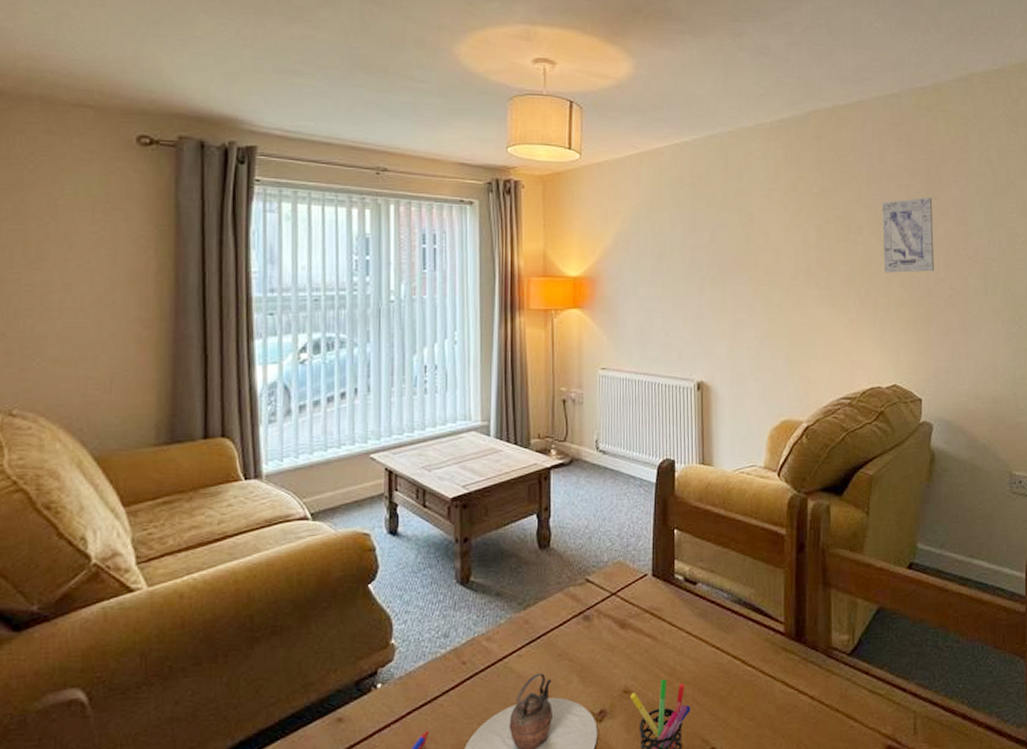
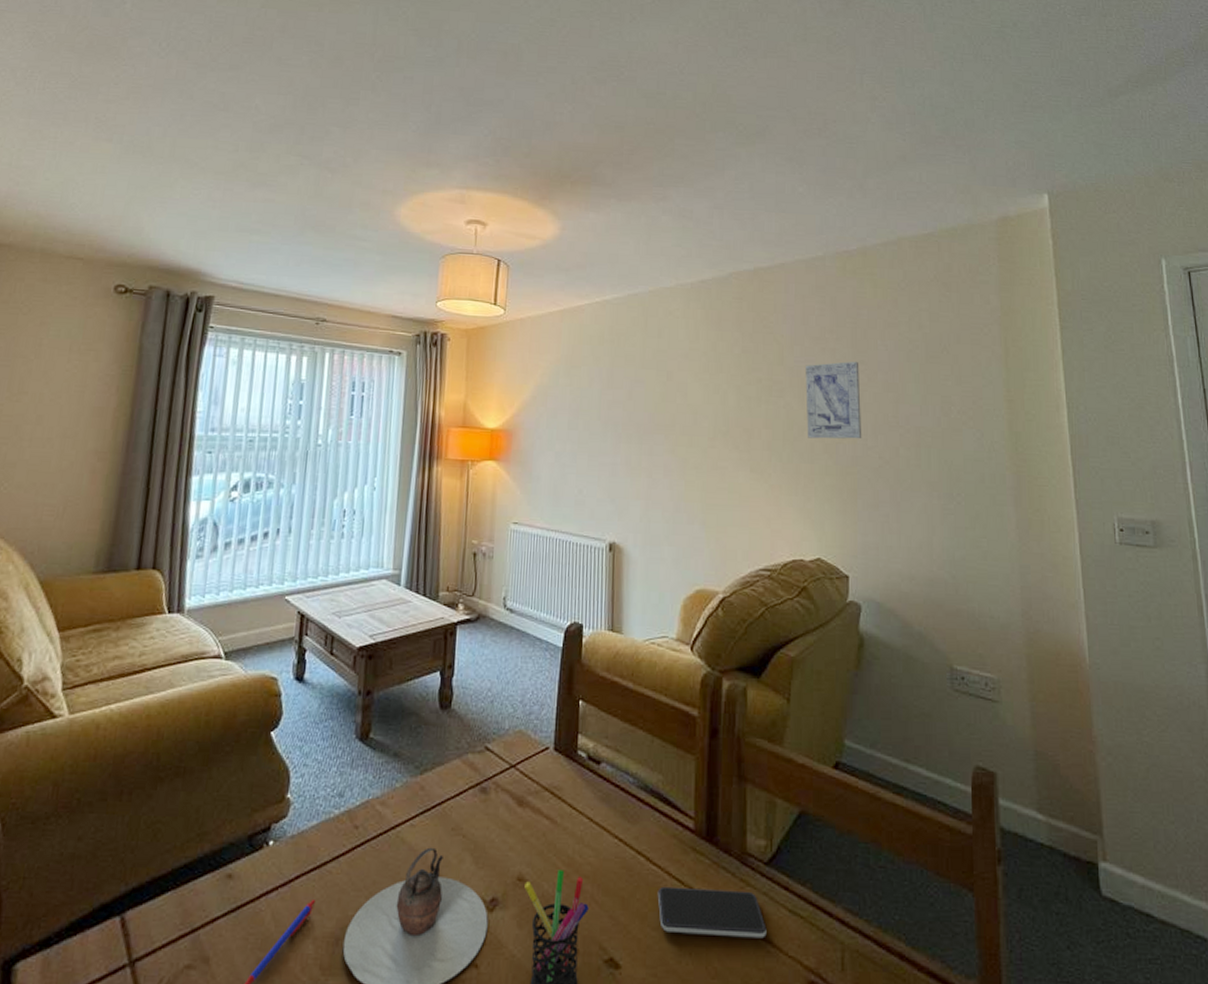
smartphone: none [753,679,850,721] -> present [657,886,767,939]

